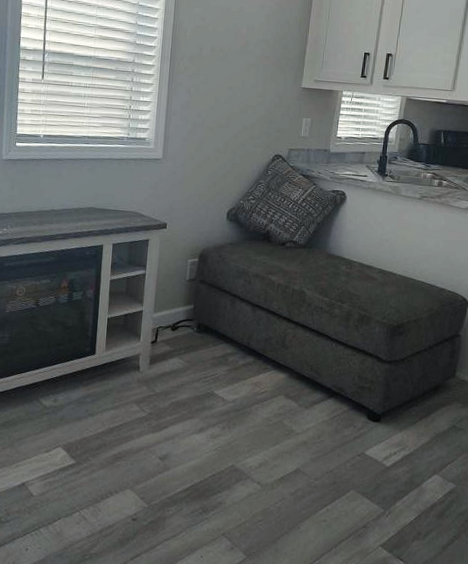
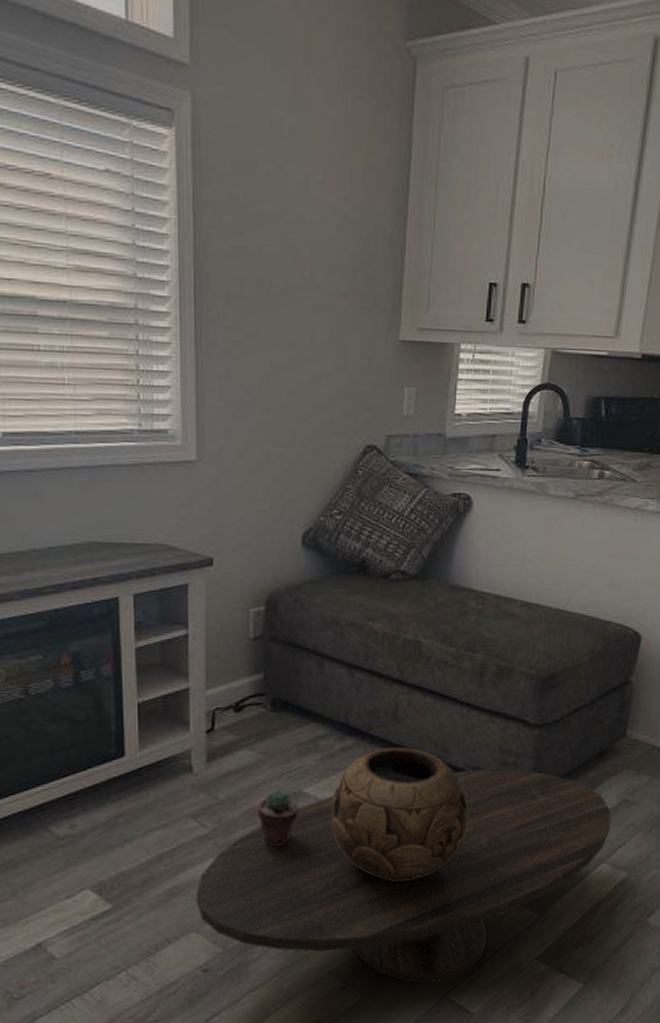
coffee table: none [132,389,443,555] -> present [195,770,612,984]
potted succulent: none [181,389,211,432] -> present [258,789,300,847]
decorative bowl: none [232,367,333,469] -> present [331,747,468,881]

